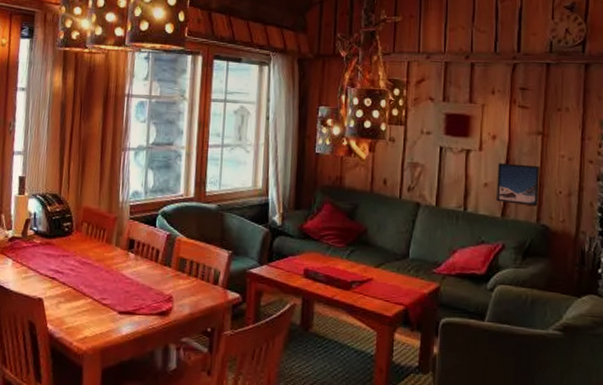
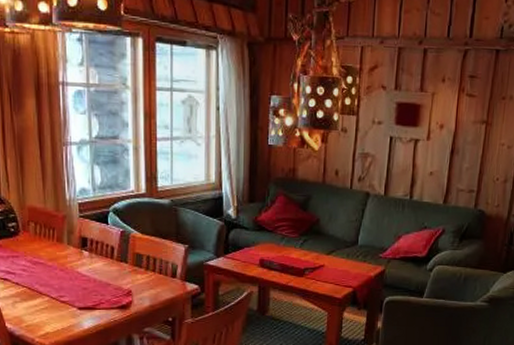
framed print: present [497,163,541,207] -> none [440,152,482,193]

